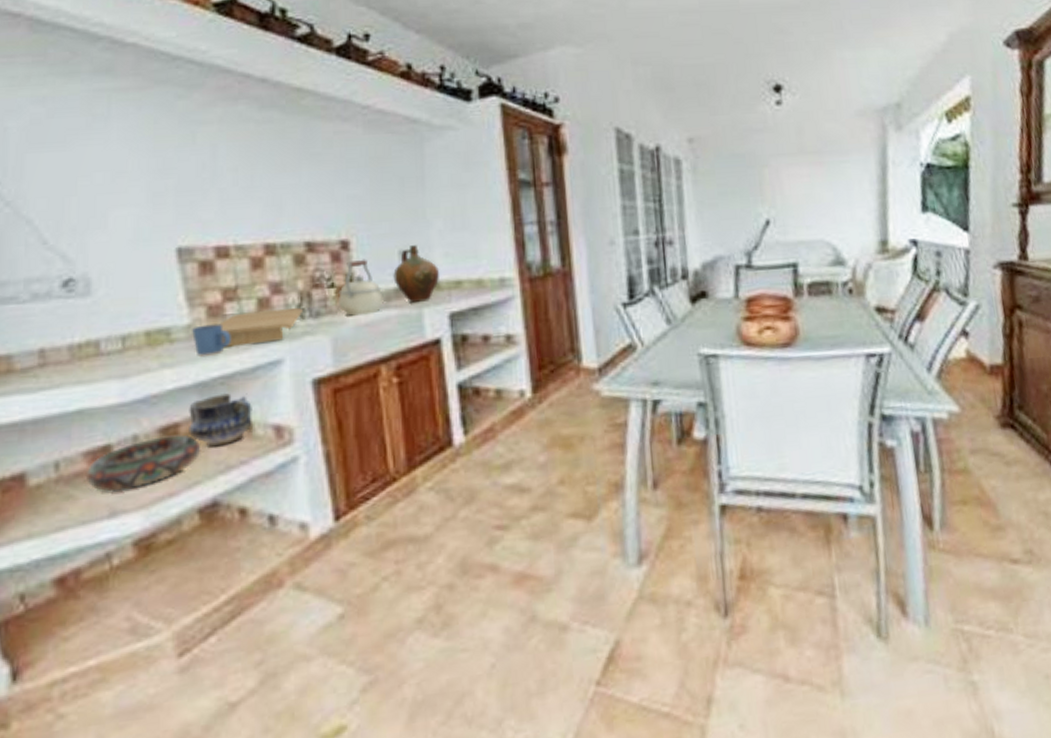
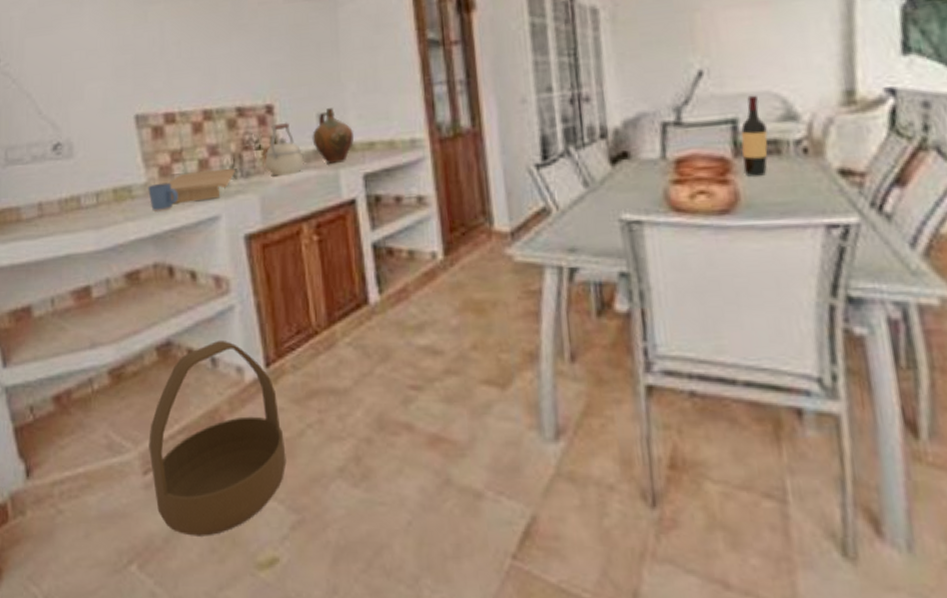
decorative bowl: present [86,434,201,491] -> none [74,280,157,325]
basket: none [186,495,358,719] -> present [149,339,287,536]
ceramic pot: present [189,392,252,447] -> none [147,244,197,293]
wine bottle: none [800,242,822,314] -> present [740,95,768,177]

